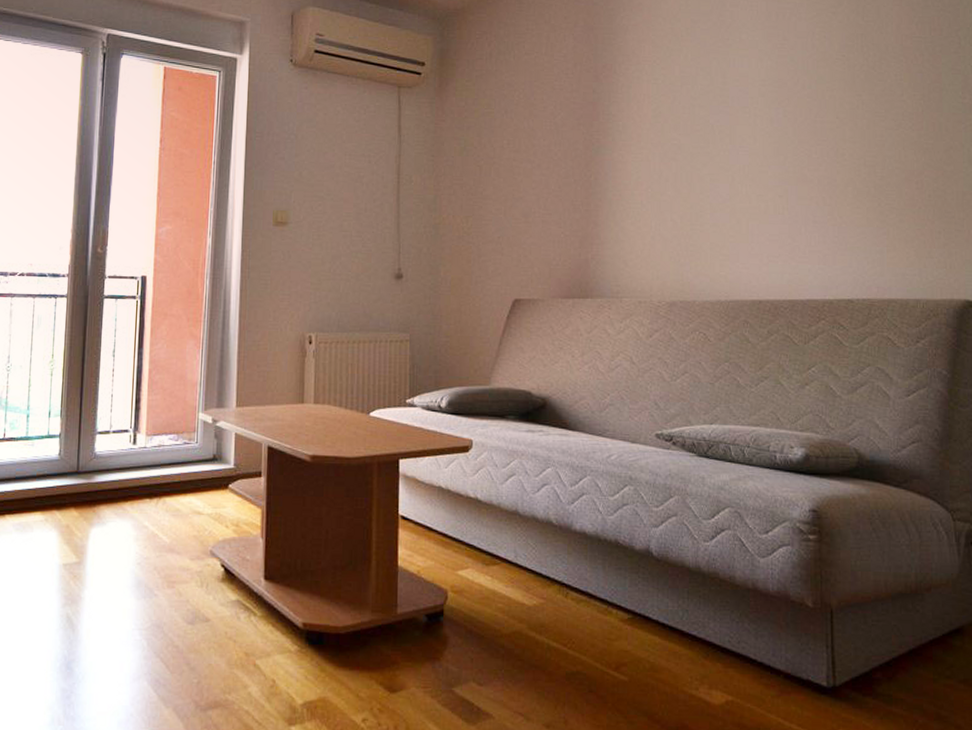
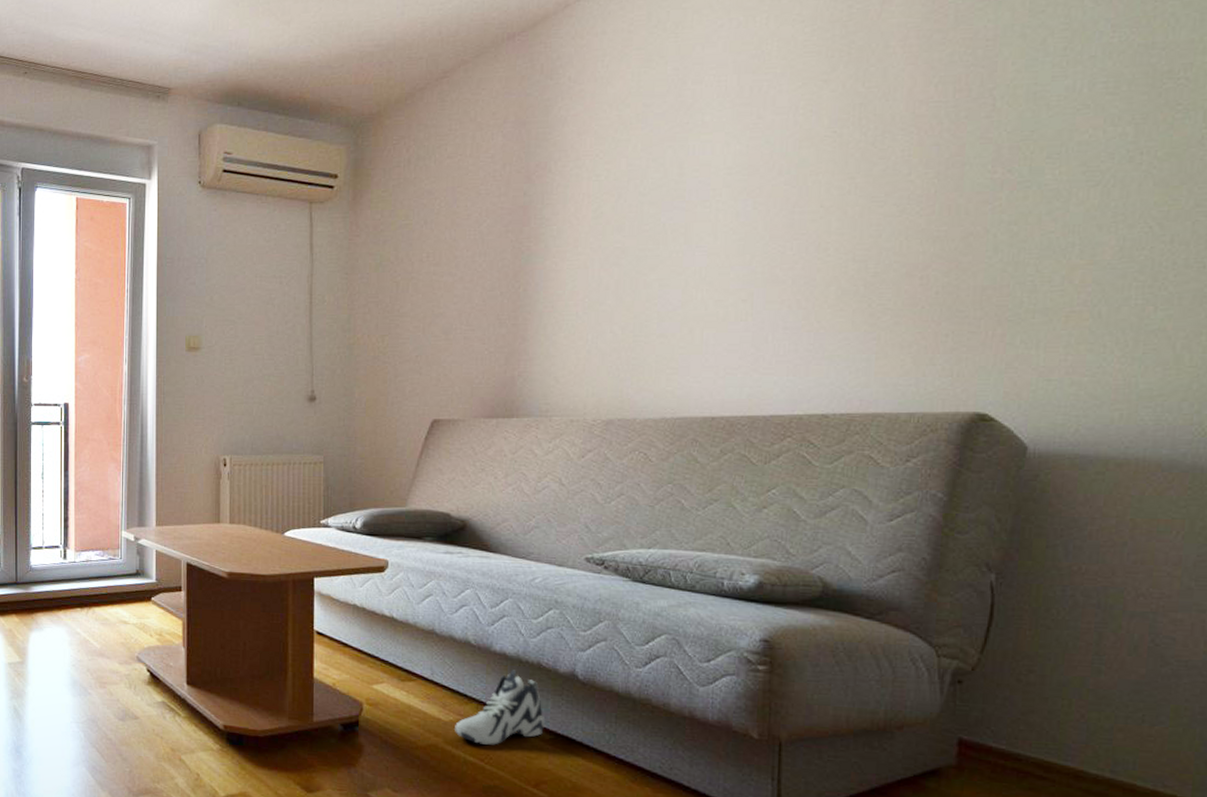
sneaker: none [538,548,623,628] -> present [455,669,544,745]

